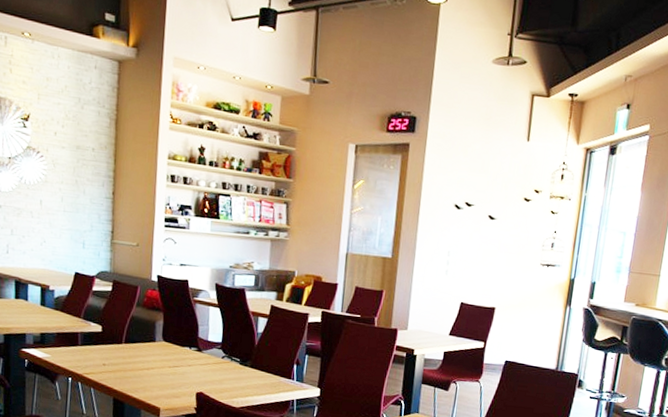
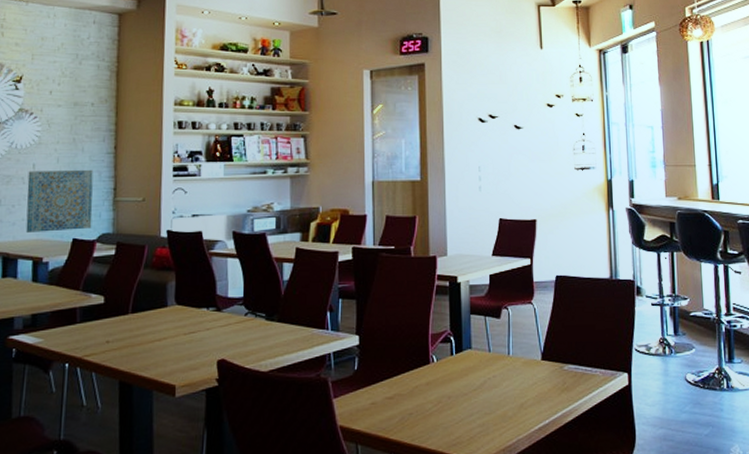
wall art: none [34,206,94,265] -> present [25,169,93,234]

